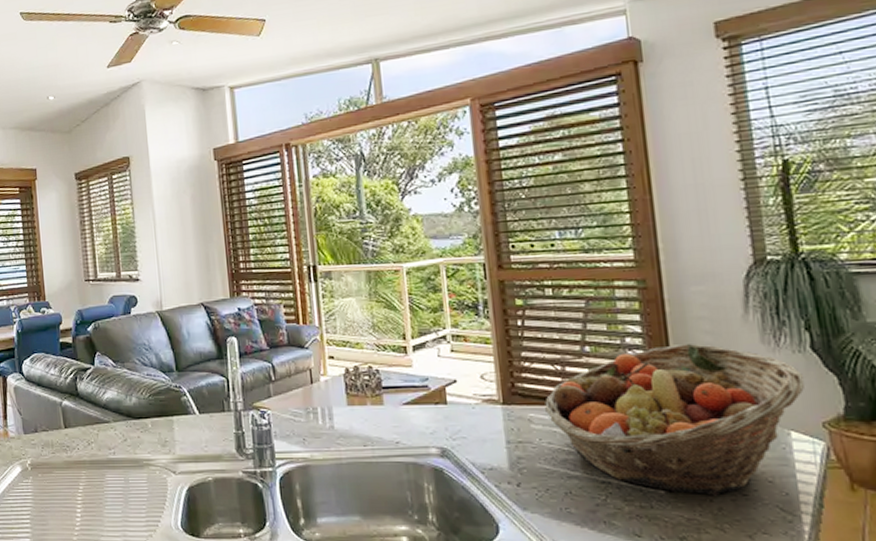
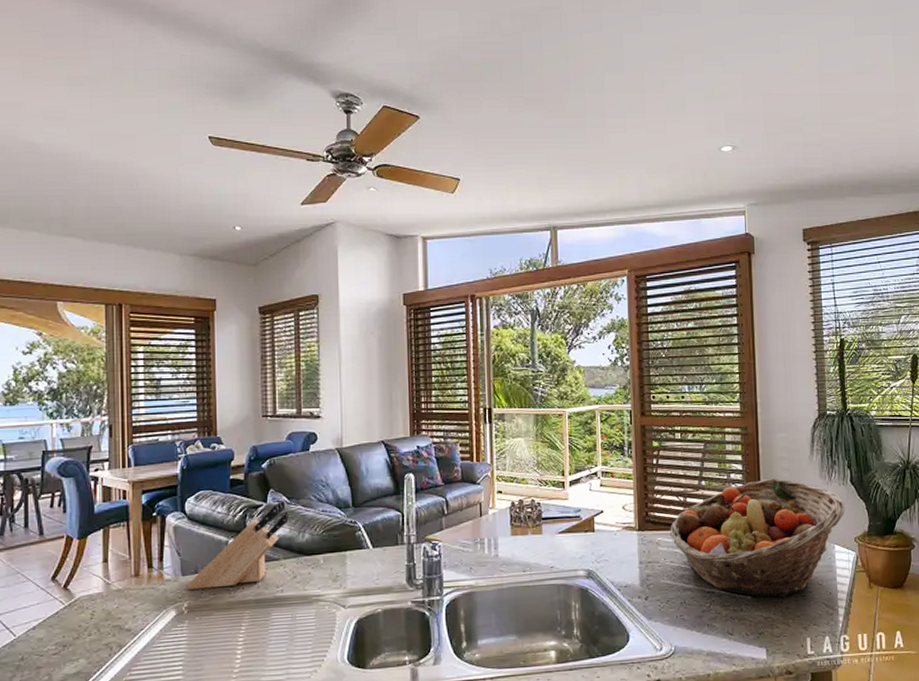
knife block: none [28,364,117,448] -> present [185,500,290,590]

